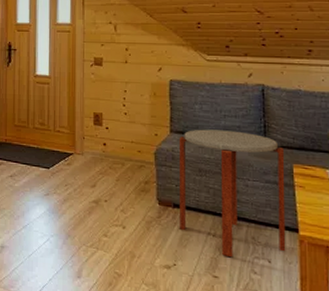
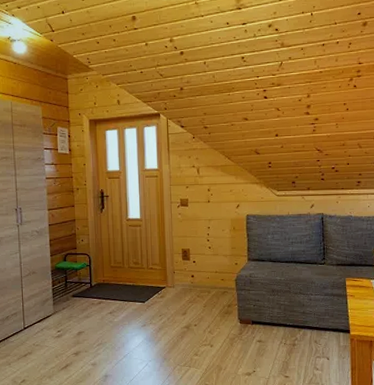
side table: present [179,129,286,258] -> none [255,254,340,360]

